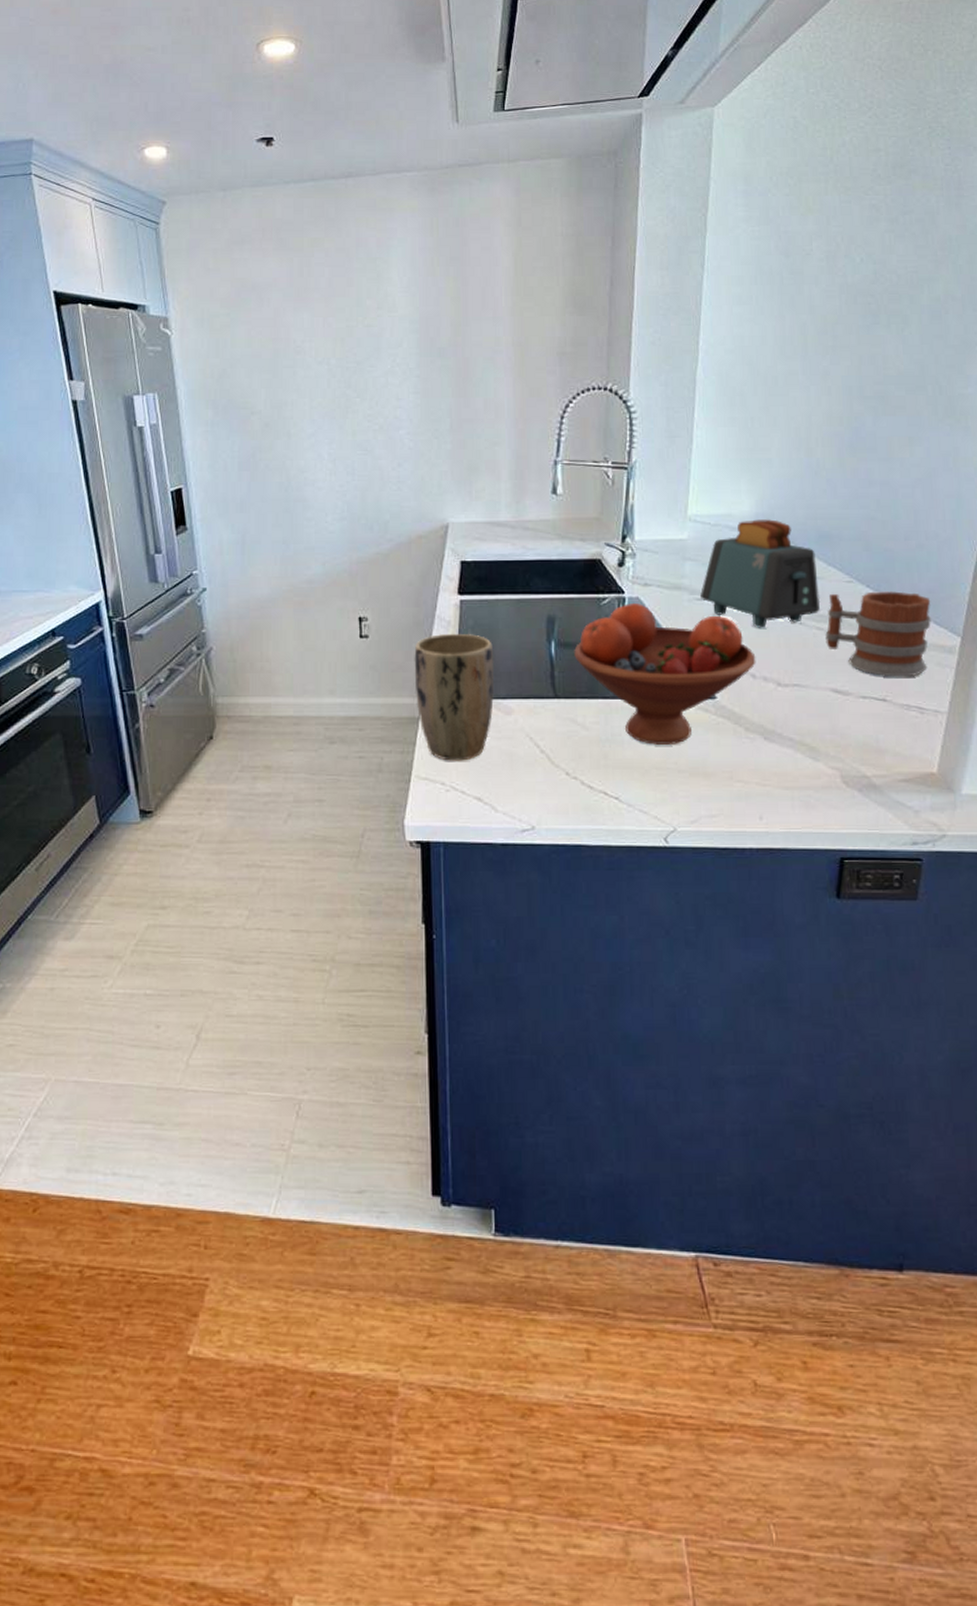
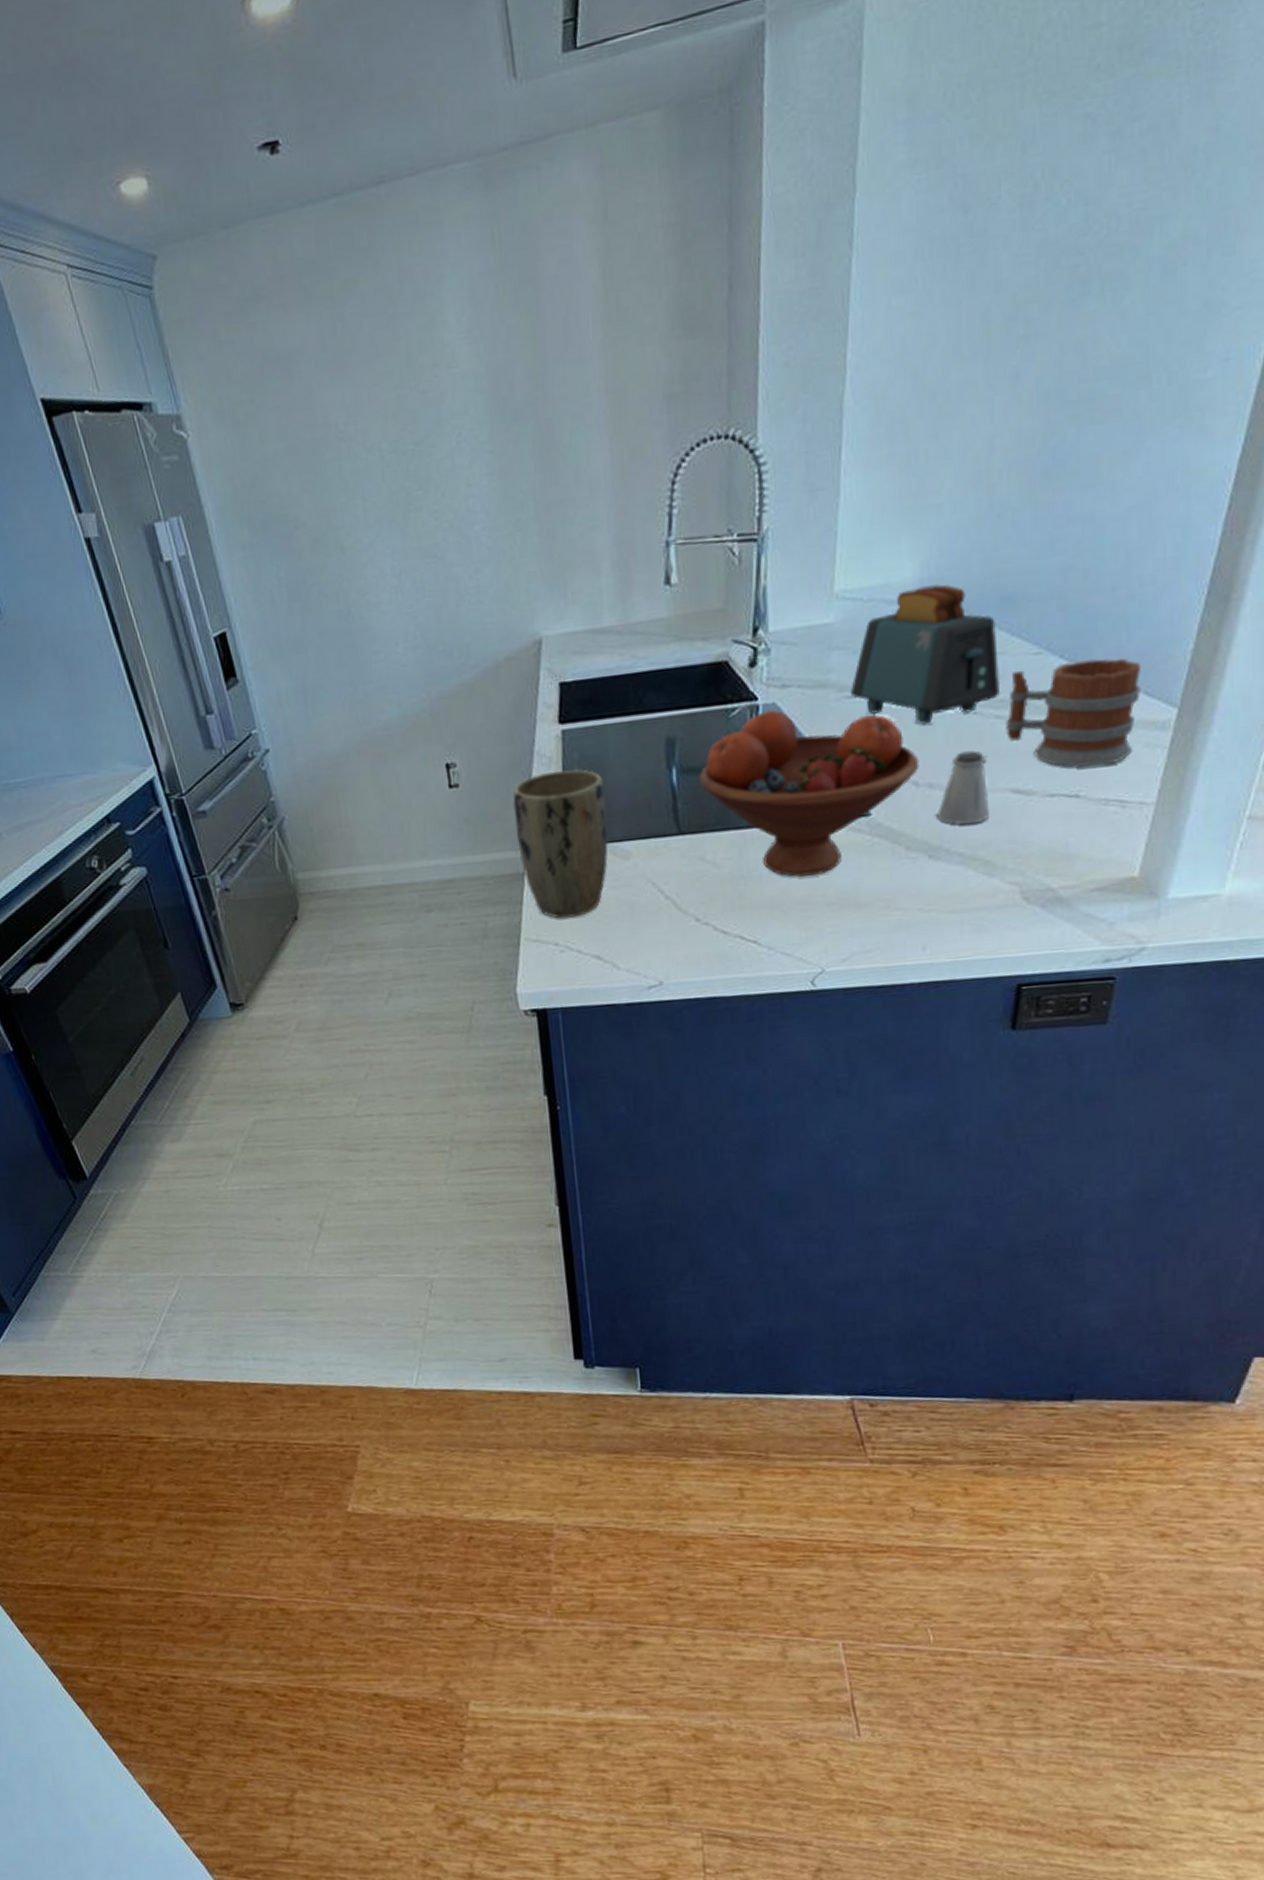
saltshaker: none [770,654,814,715] -> present [937,750,990,825]

